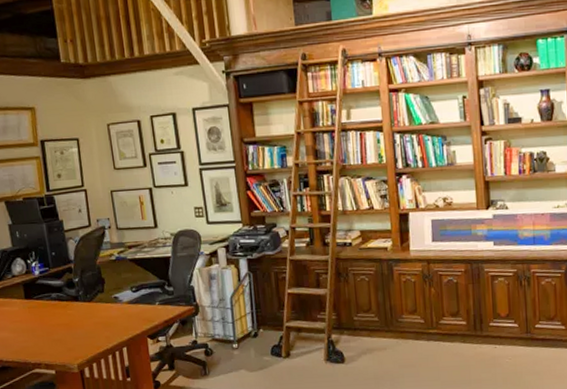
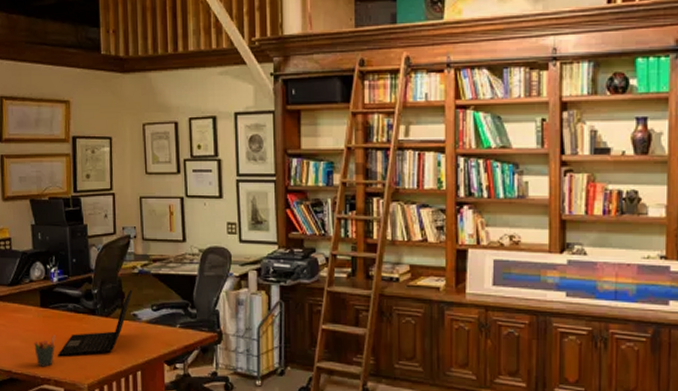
pen holder: none [22,322,43,353] -> present [34,334,56,367]
laptop: none [46,275,112,343] -> present [58,289,133,357]

